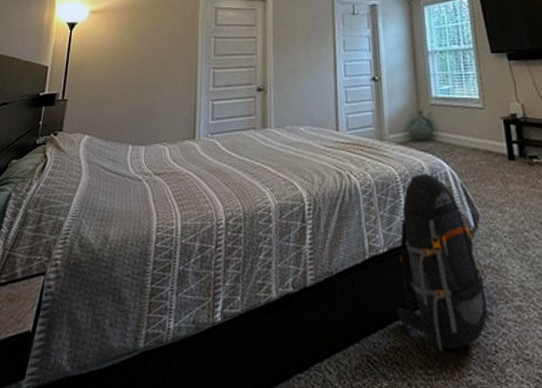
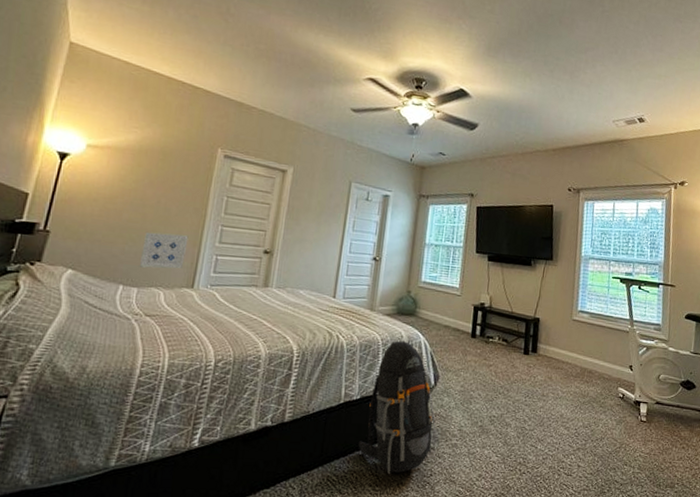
wall art: none [143,84,185,124] -> present [139,231,189,269]

